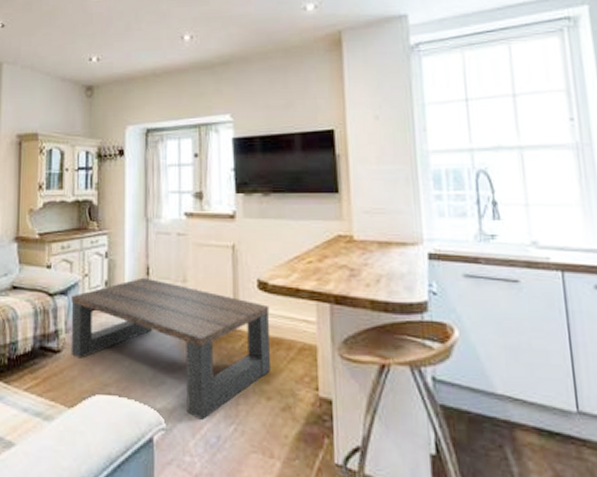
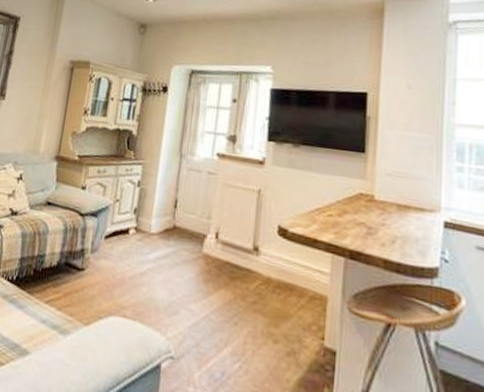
coffee table: present [71,277,271,420] -> none [93,209,287,354]

